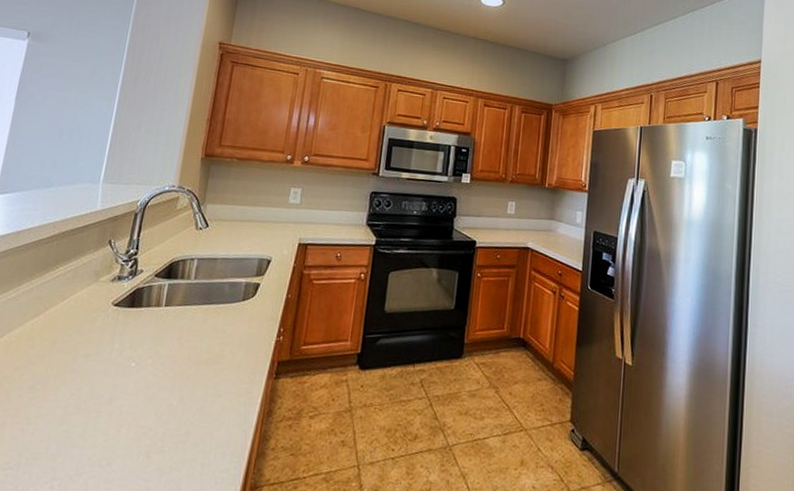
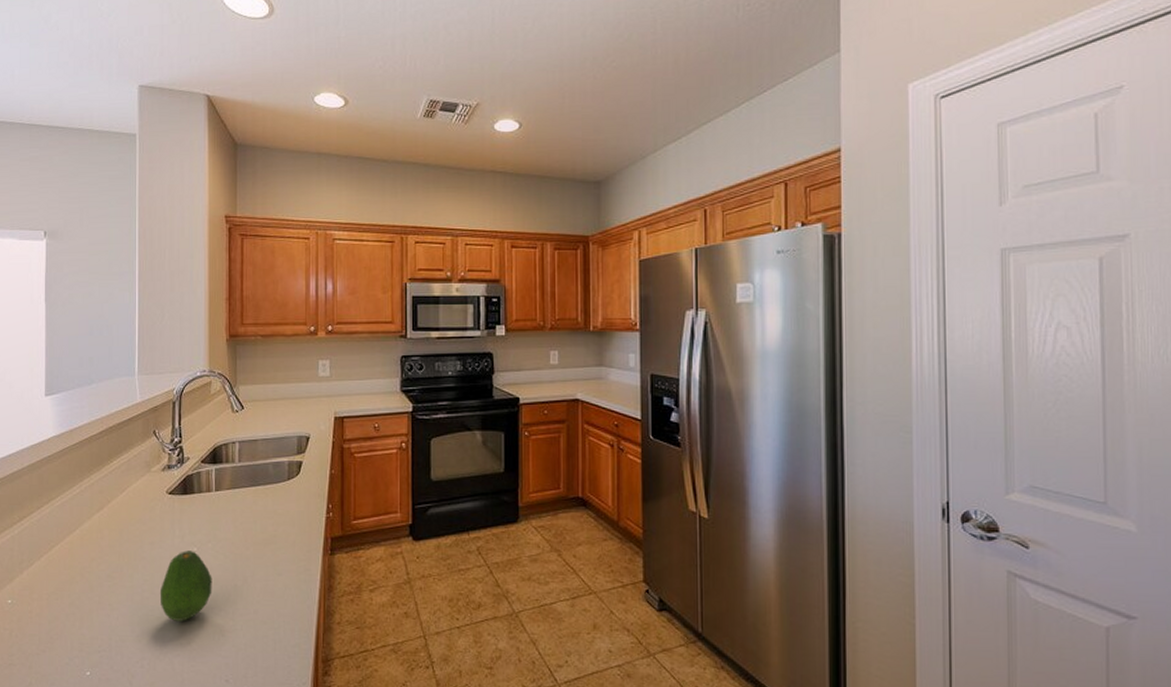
fruit: none [84,365,147,440] -> present [159,550,212,621]

